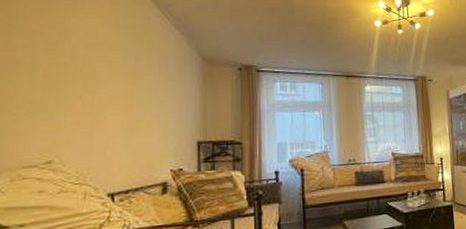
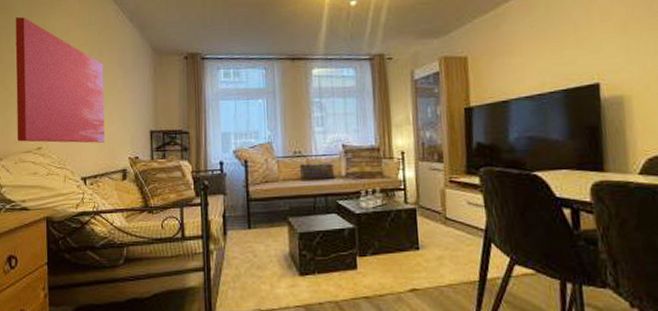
wall art: none [15,10,142,156] -> present [15,16,105,143]

